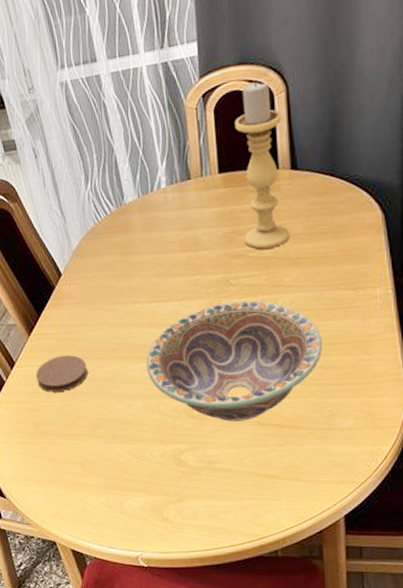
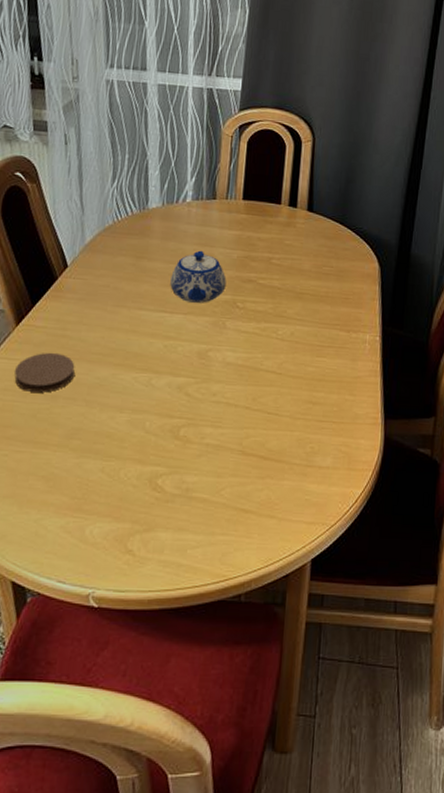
decorative bowl: present [146,300,323,422] -> none [139,324,314,449]
teapot: none [159,234,216,288] -> present [170,250,227,303]
candle holder: present [235,81,290,249] -> none [256,126,306,279]

